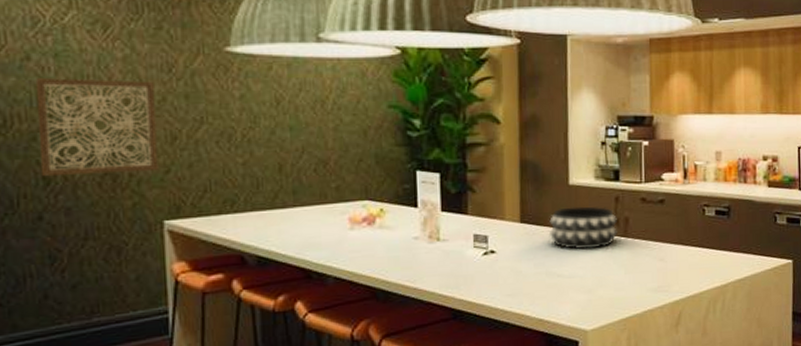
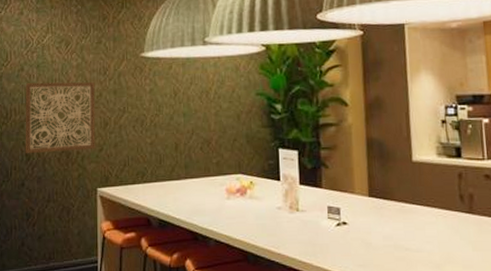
decorative bowl: present [549,206,618,250] -> none [395,182,463,225]

